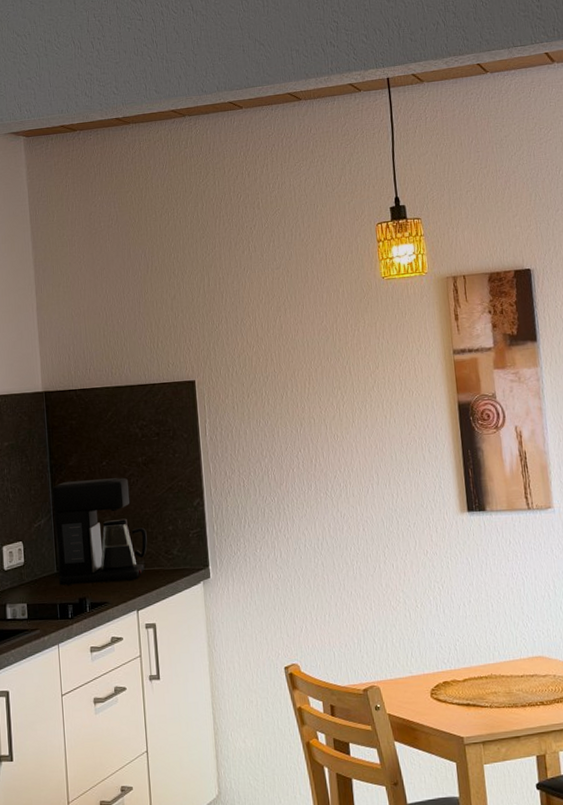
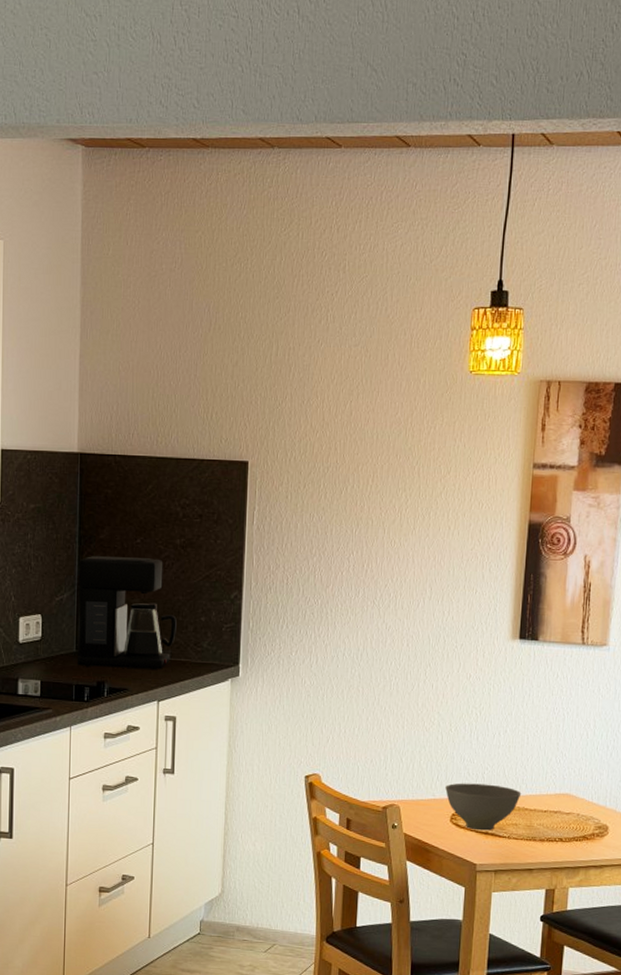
bowl: none [421,655,496,703] -> present [445,783,522,831]

